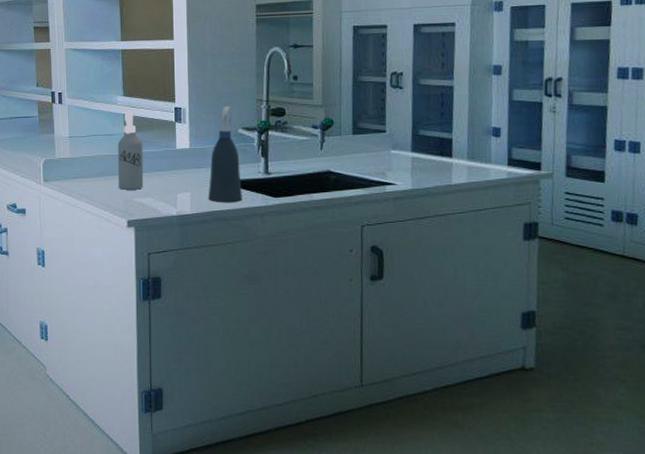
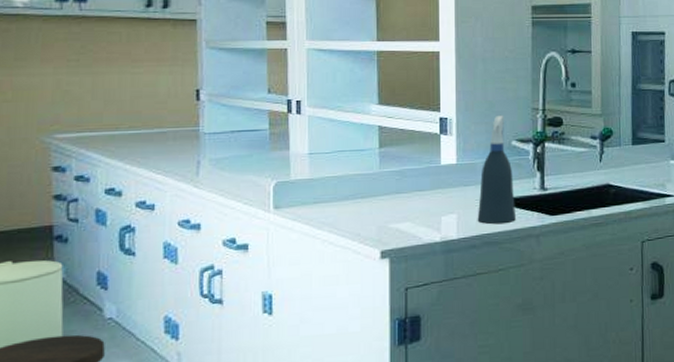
spray bottle: present [117,111,144,190] -> none [369,122,401,215]

